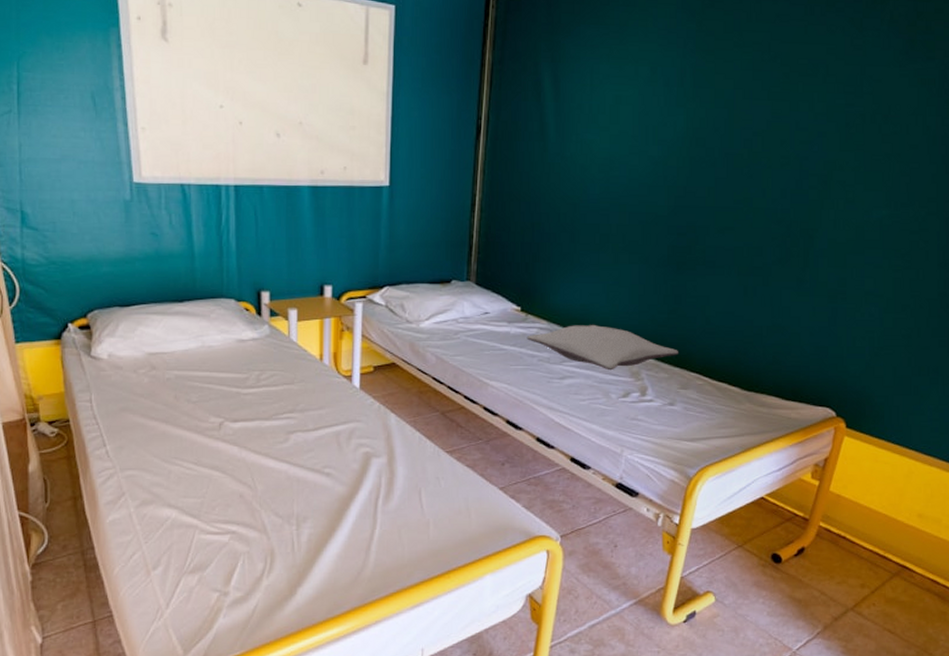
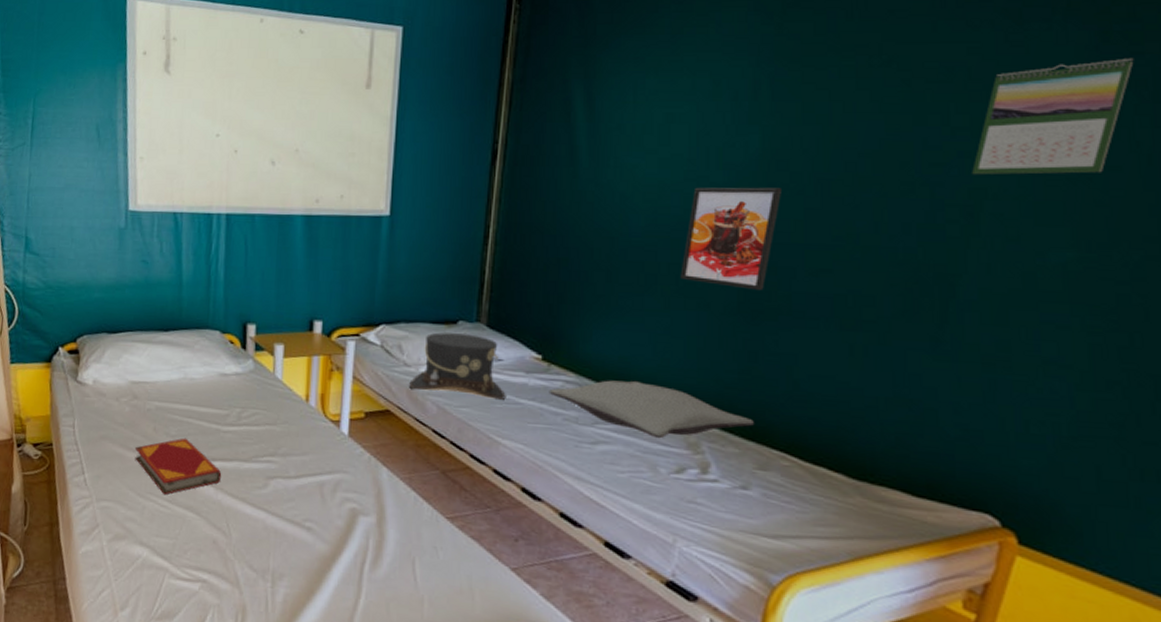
hardback book: none [156,403,245,459] -> present [134,438,222,495]
hat: none [411,291,493,347] -> present [409,332,506,400]
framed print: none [626,160,699,245] -> present [680,187,781,290]
calendar: none [827,61,928,151] -> present [972,57,1134,175]

